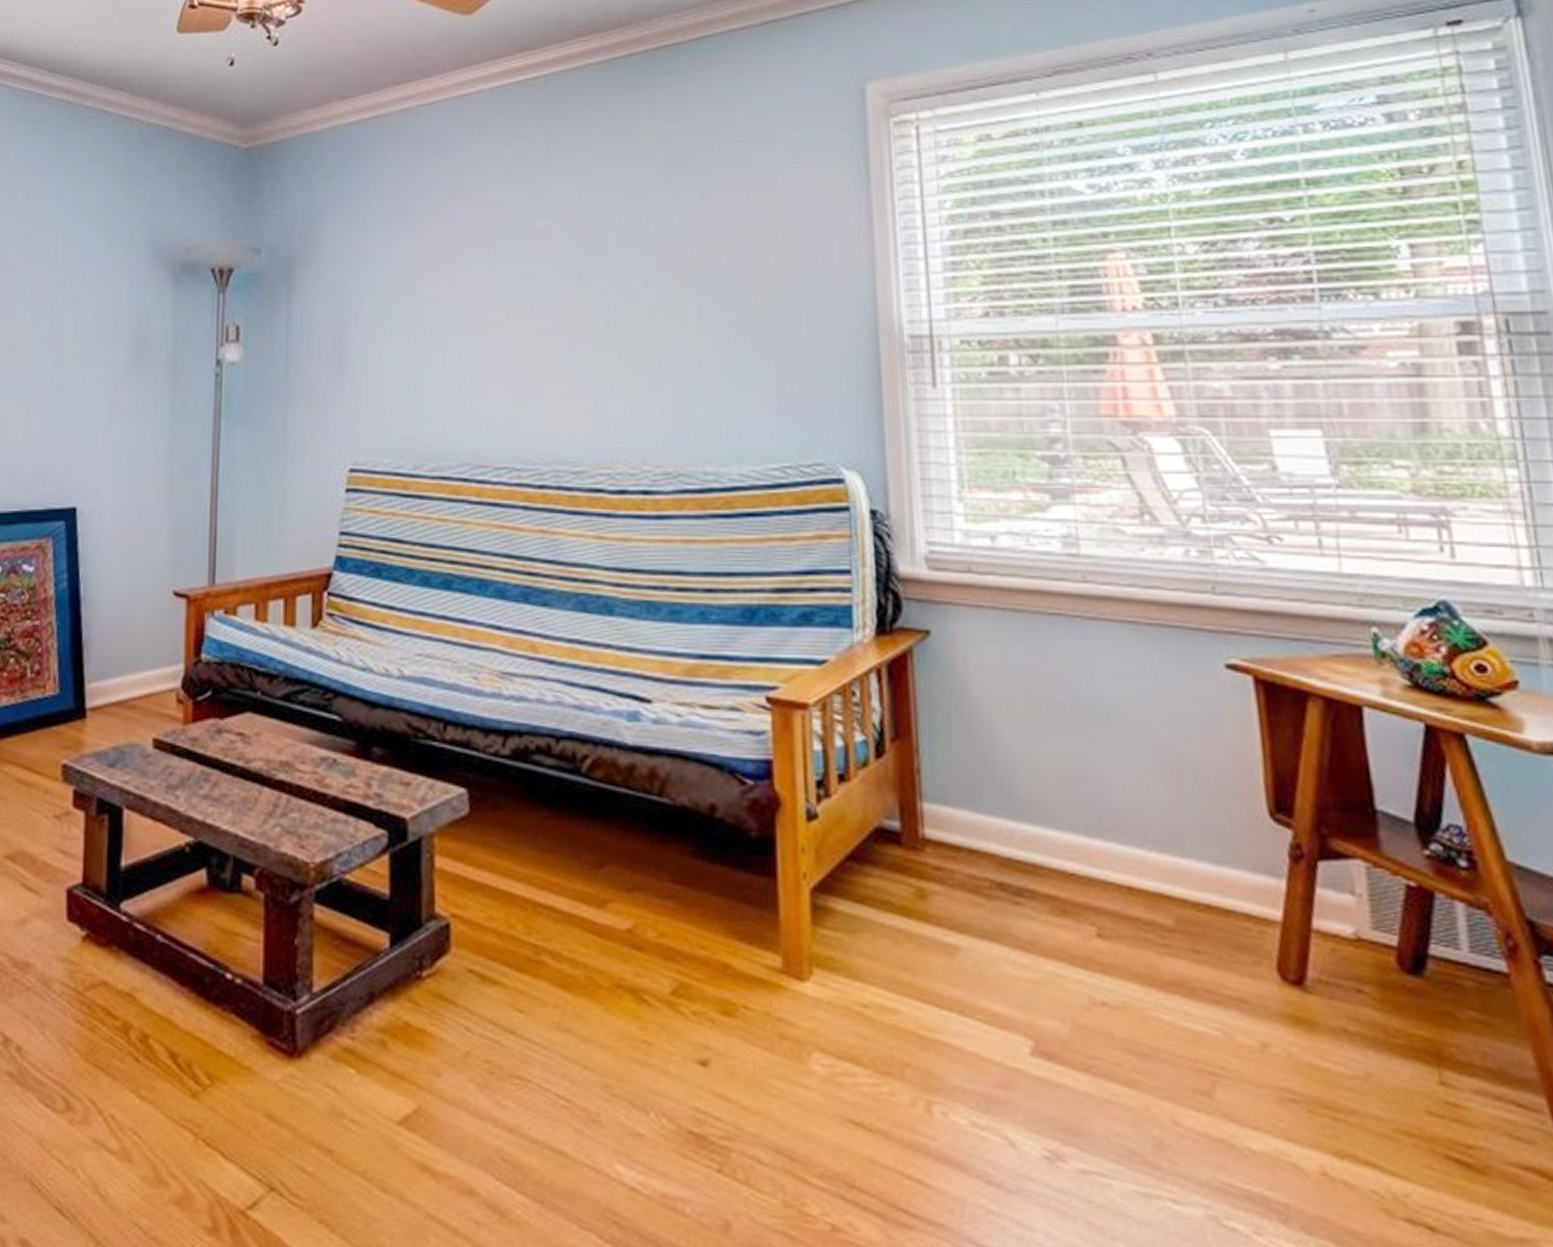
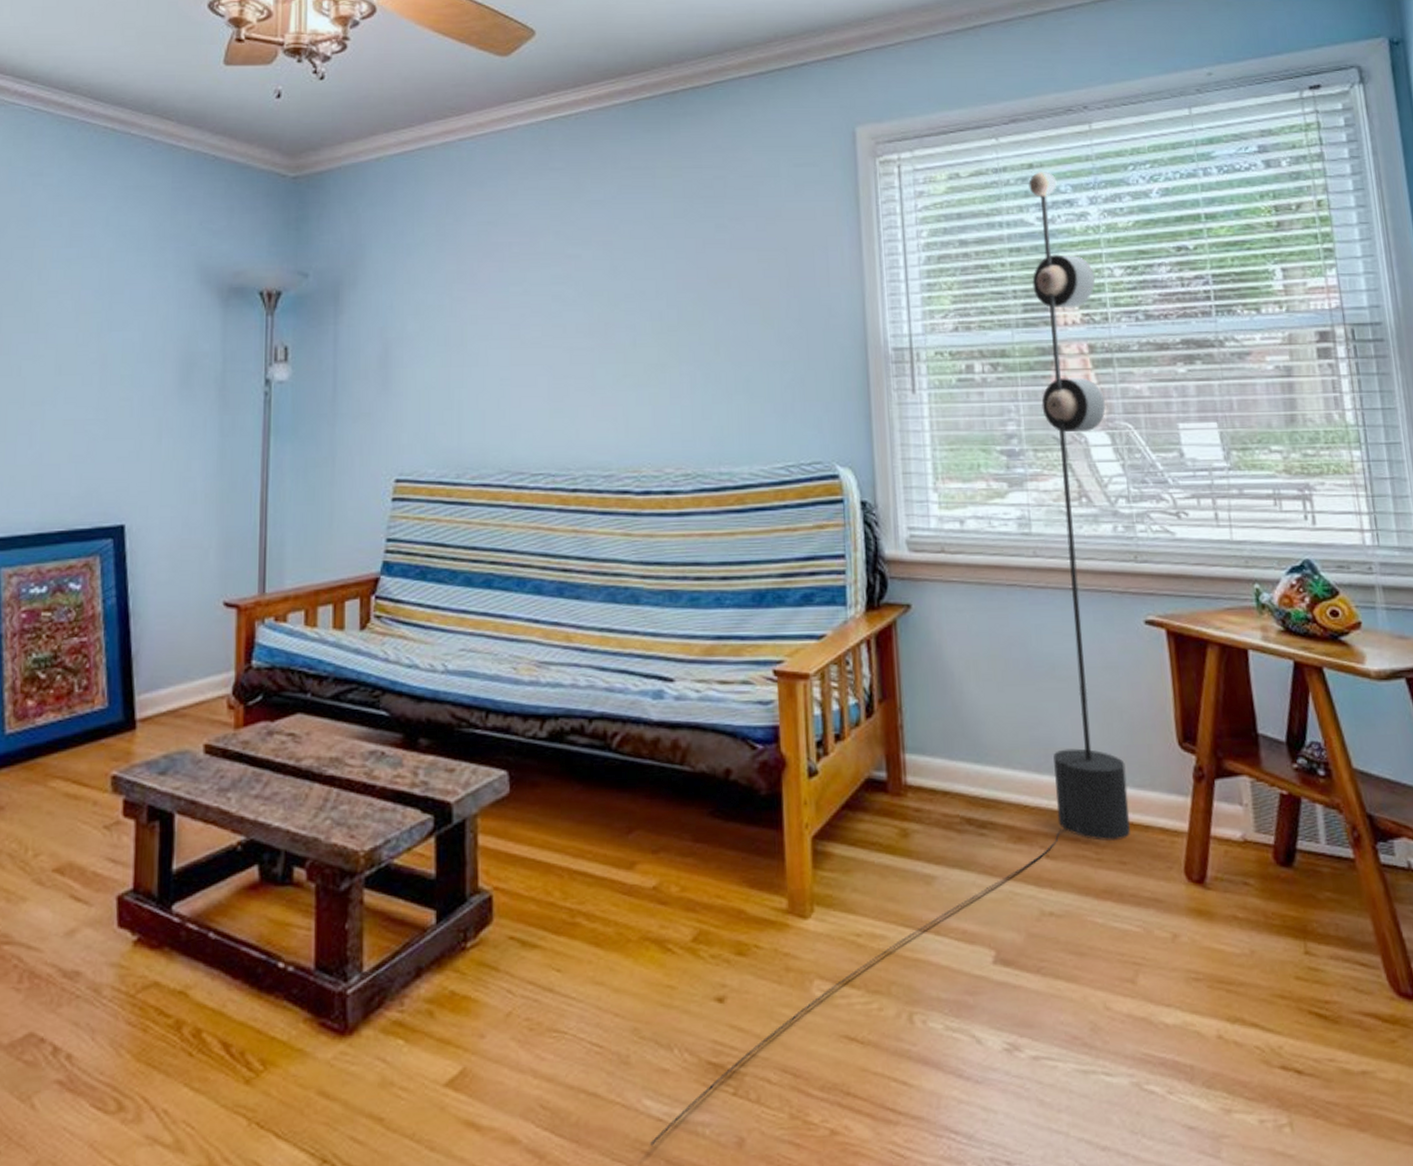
floor lamp: none [623,131,1206,1218] -> present [650,172,1130,1146]

